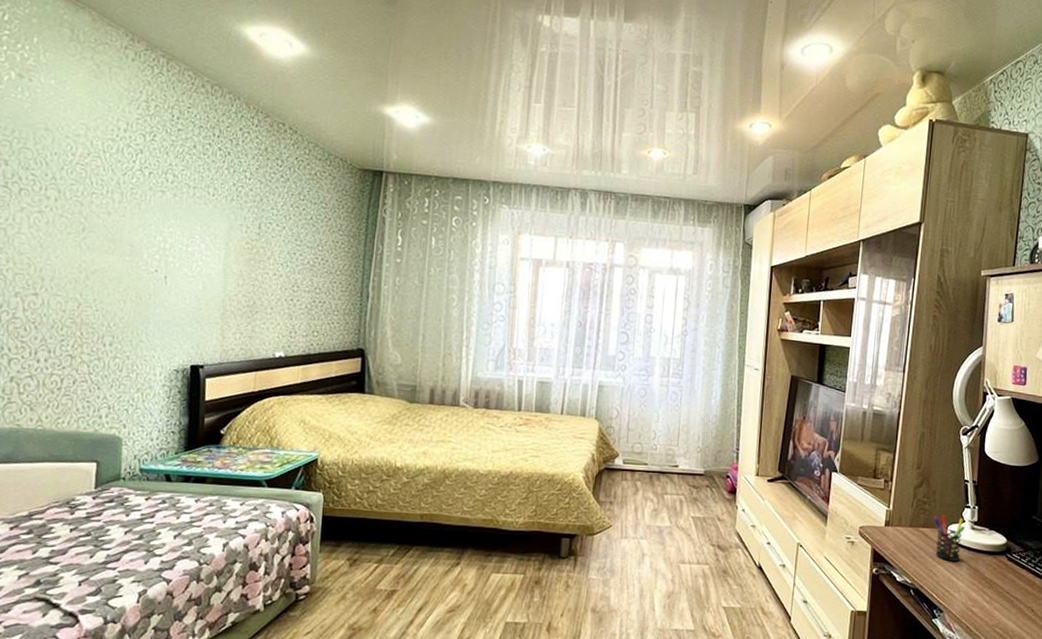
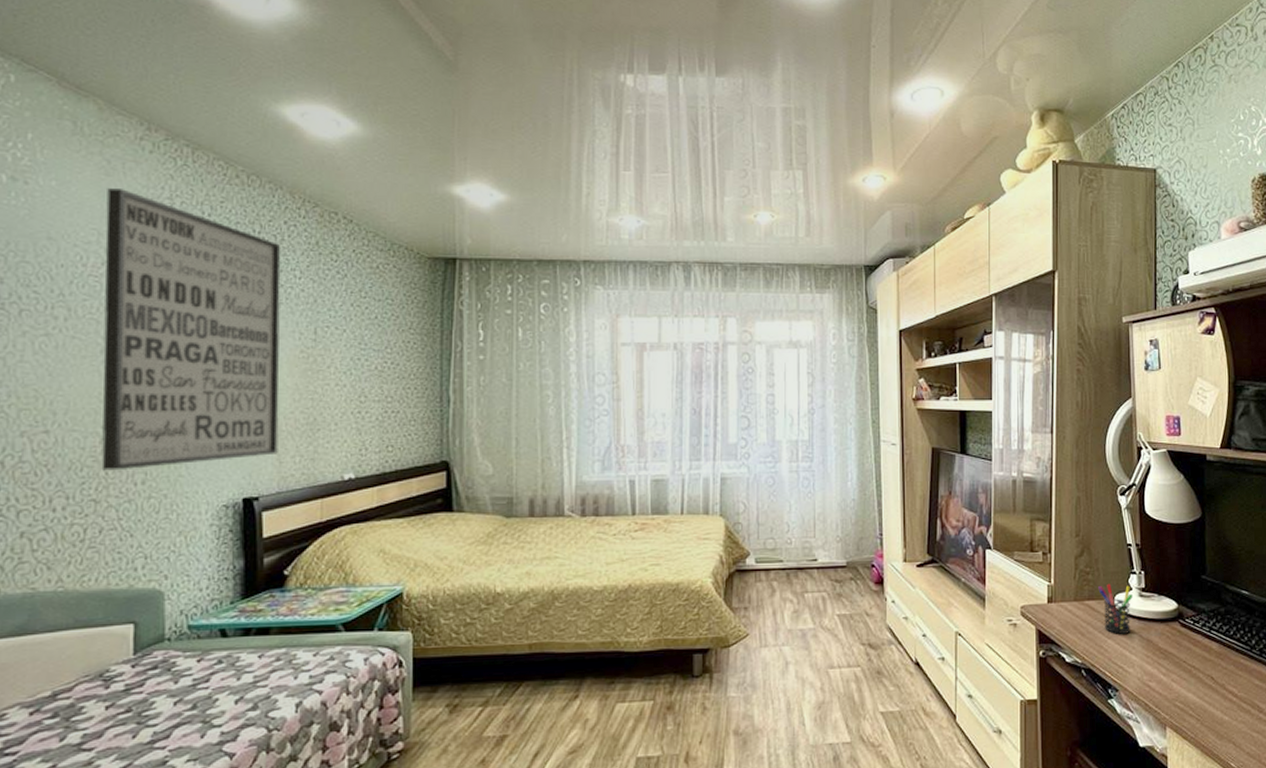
wall art: none [78,89,235,333] -> present [101,188,281,471]

